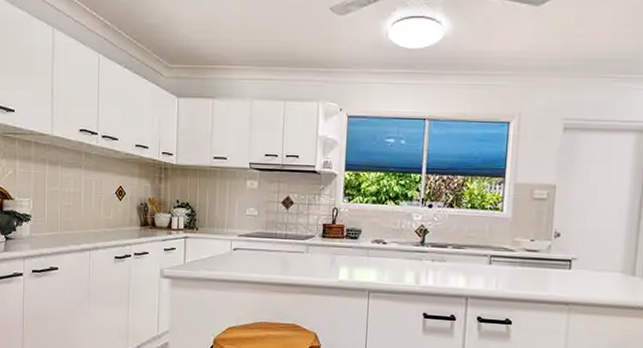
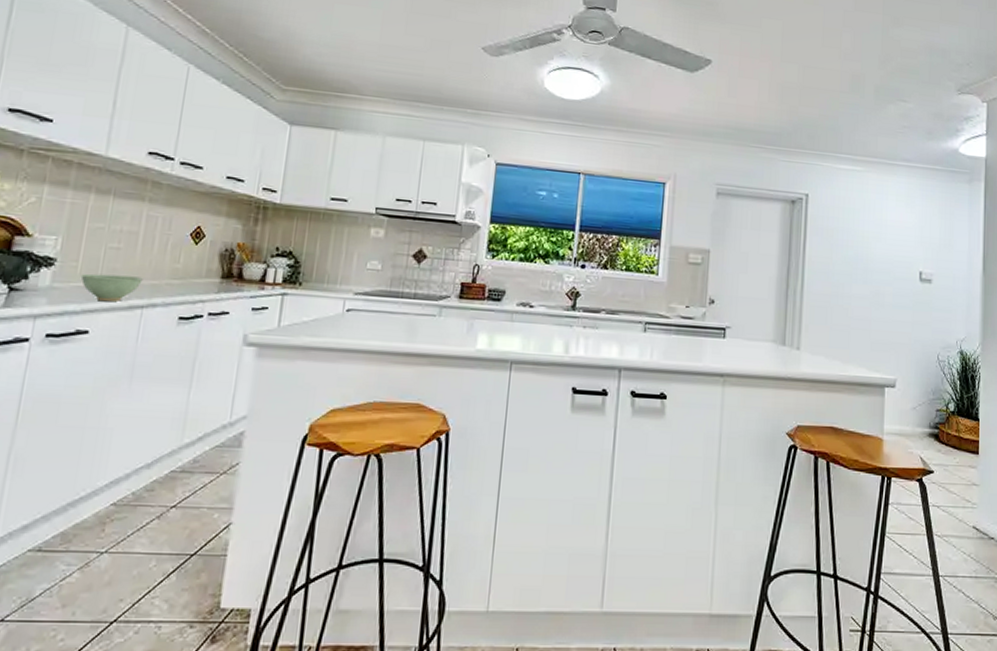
bowl: none [48,225,88,246] -> present [80,273,143,302]

